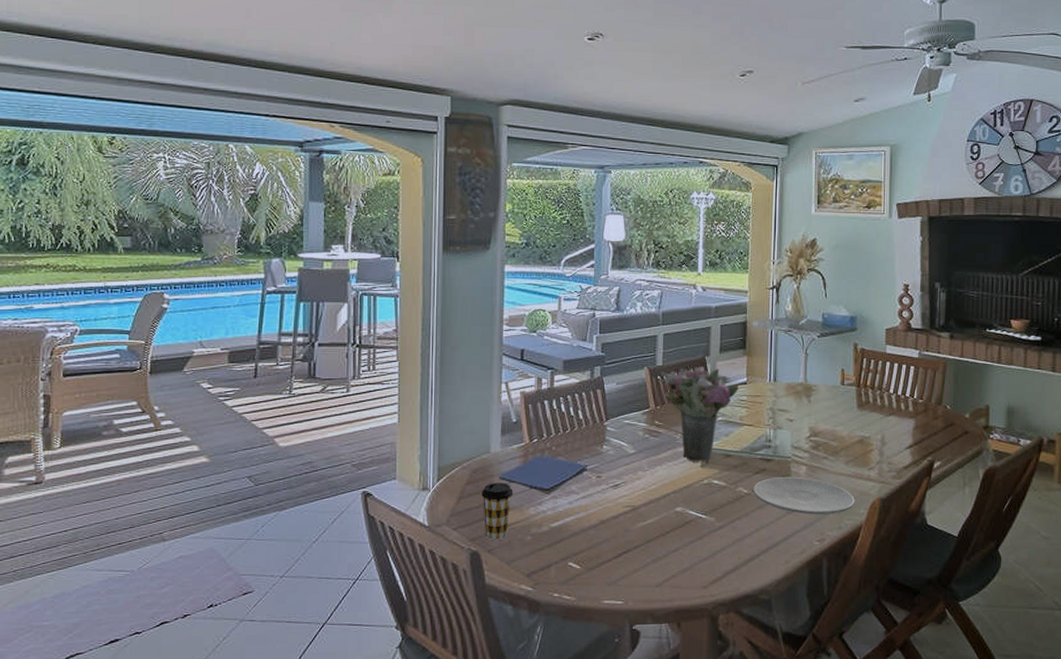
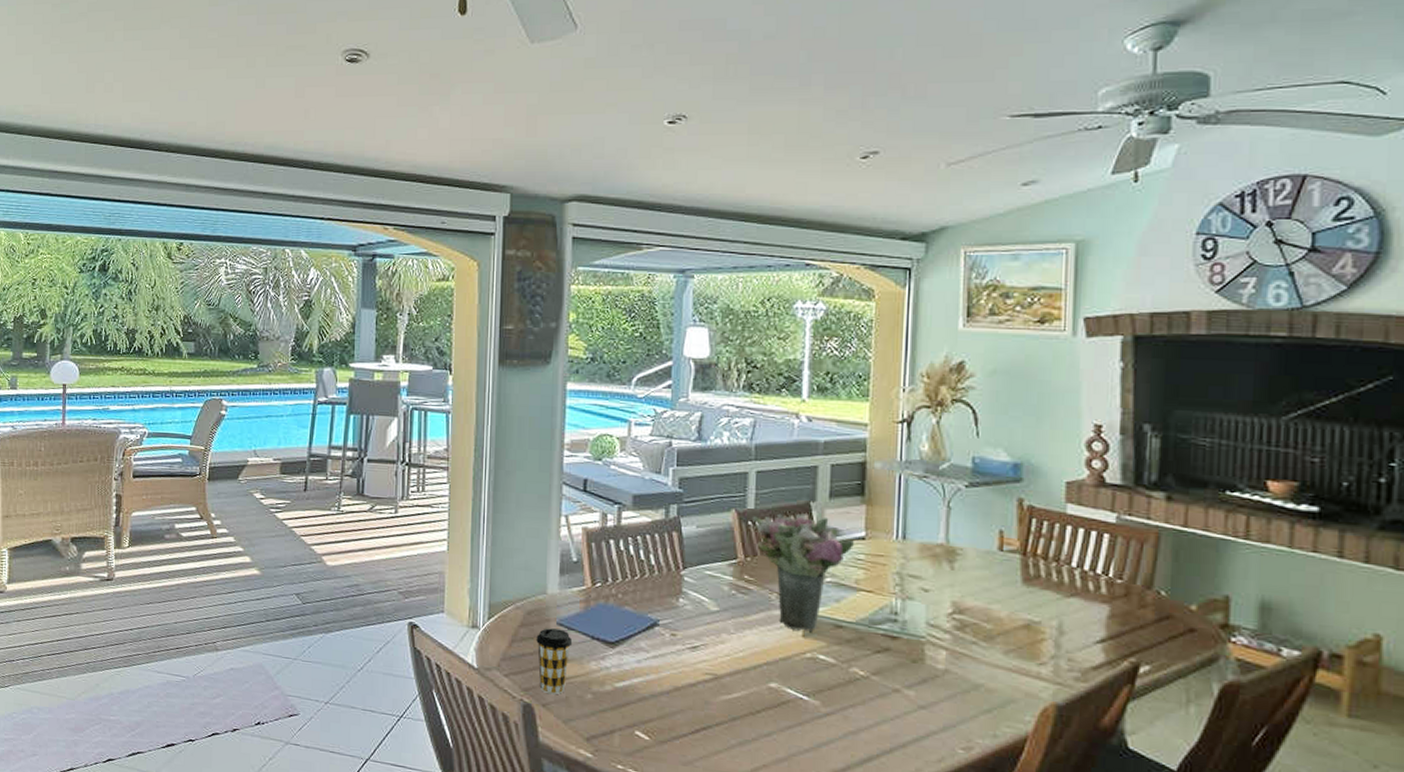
plate: present [752,476,855,515] -> none [871,659,1018,718]

